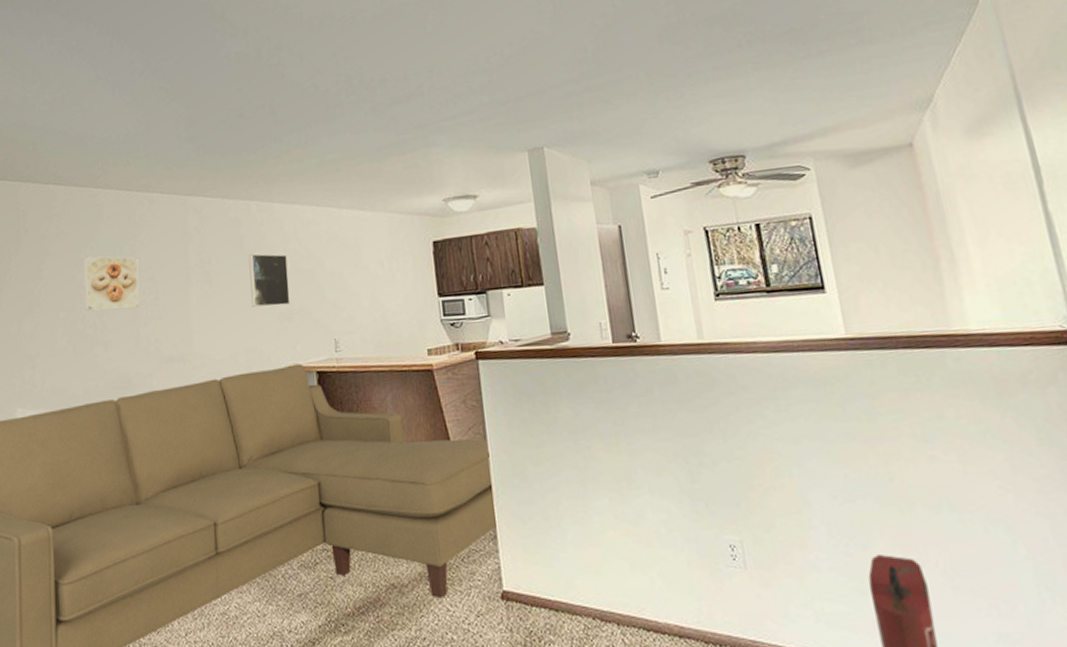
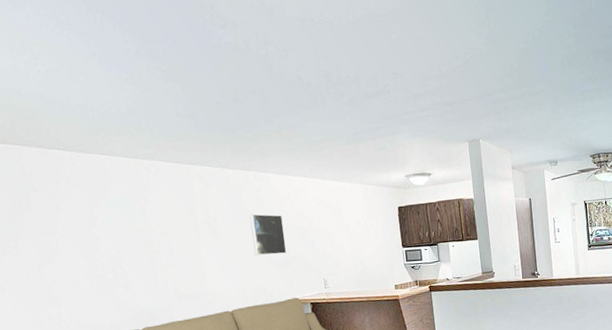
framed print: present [83,256,140,312] -> none [96,213,155,260]

